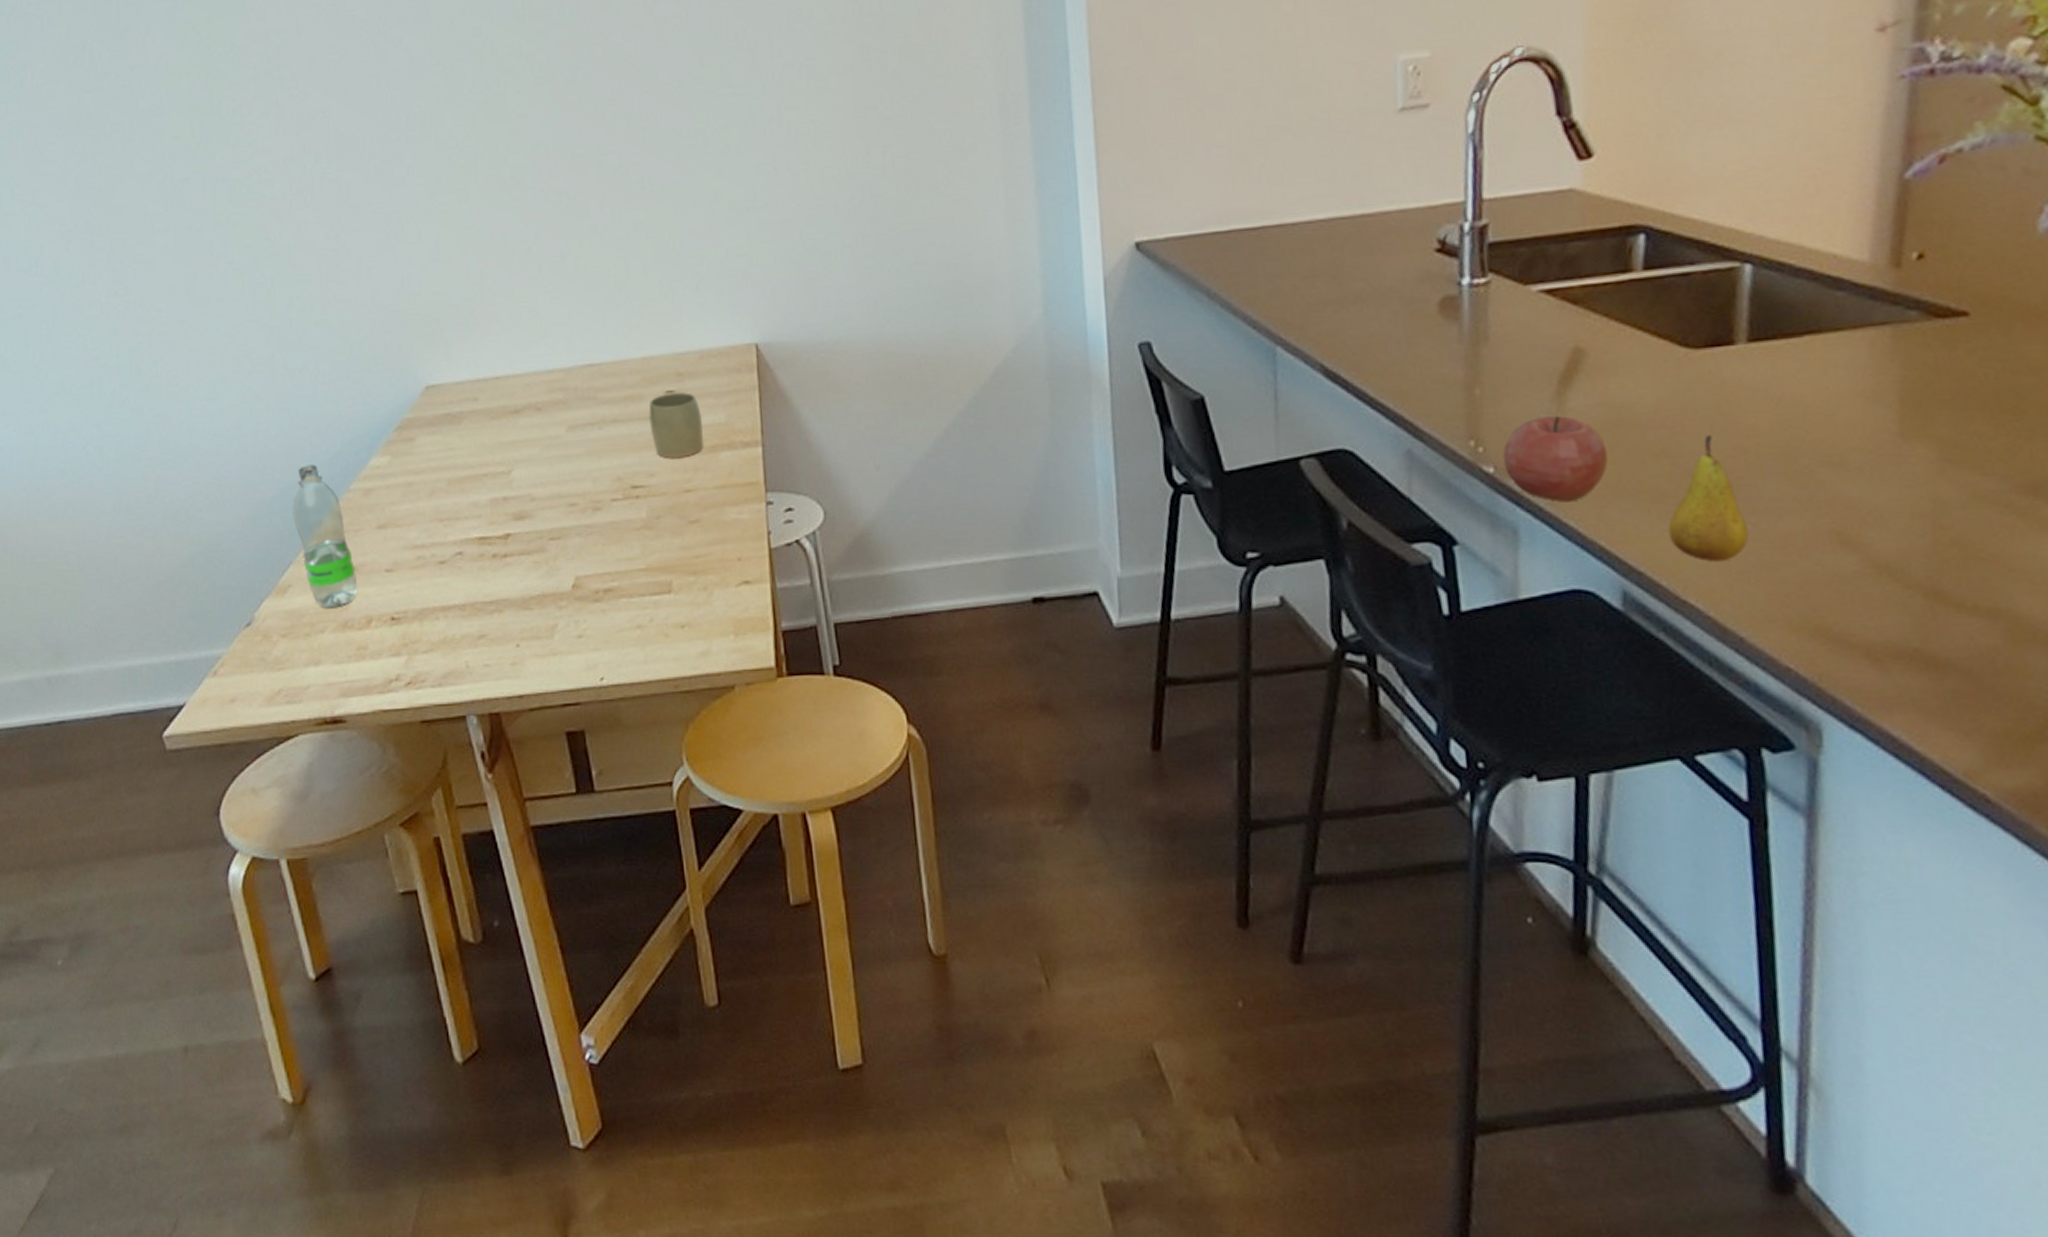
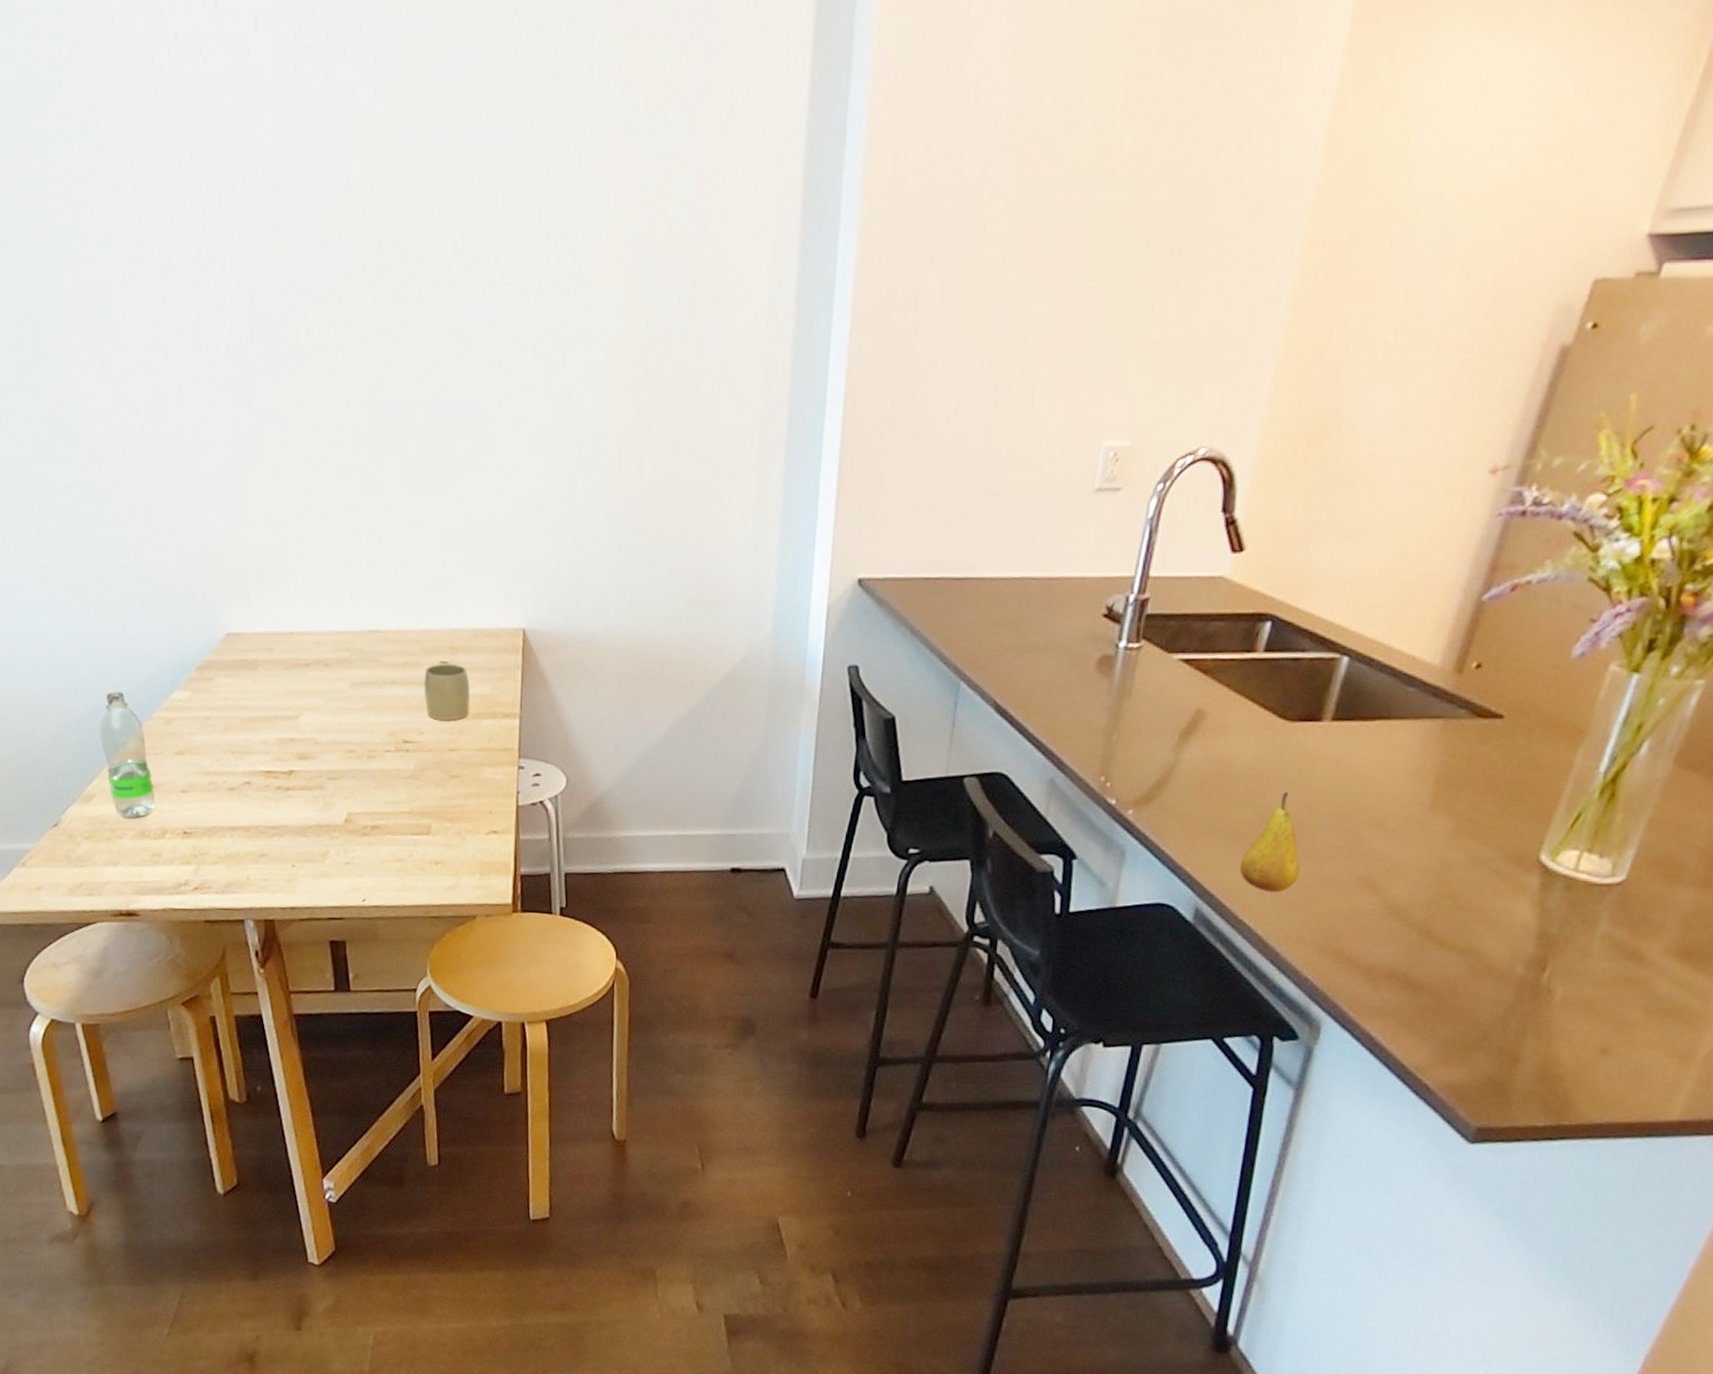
fruit: present [1502,412,1608,503] -> none [1124,761,1206,834]

